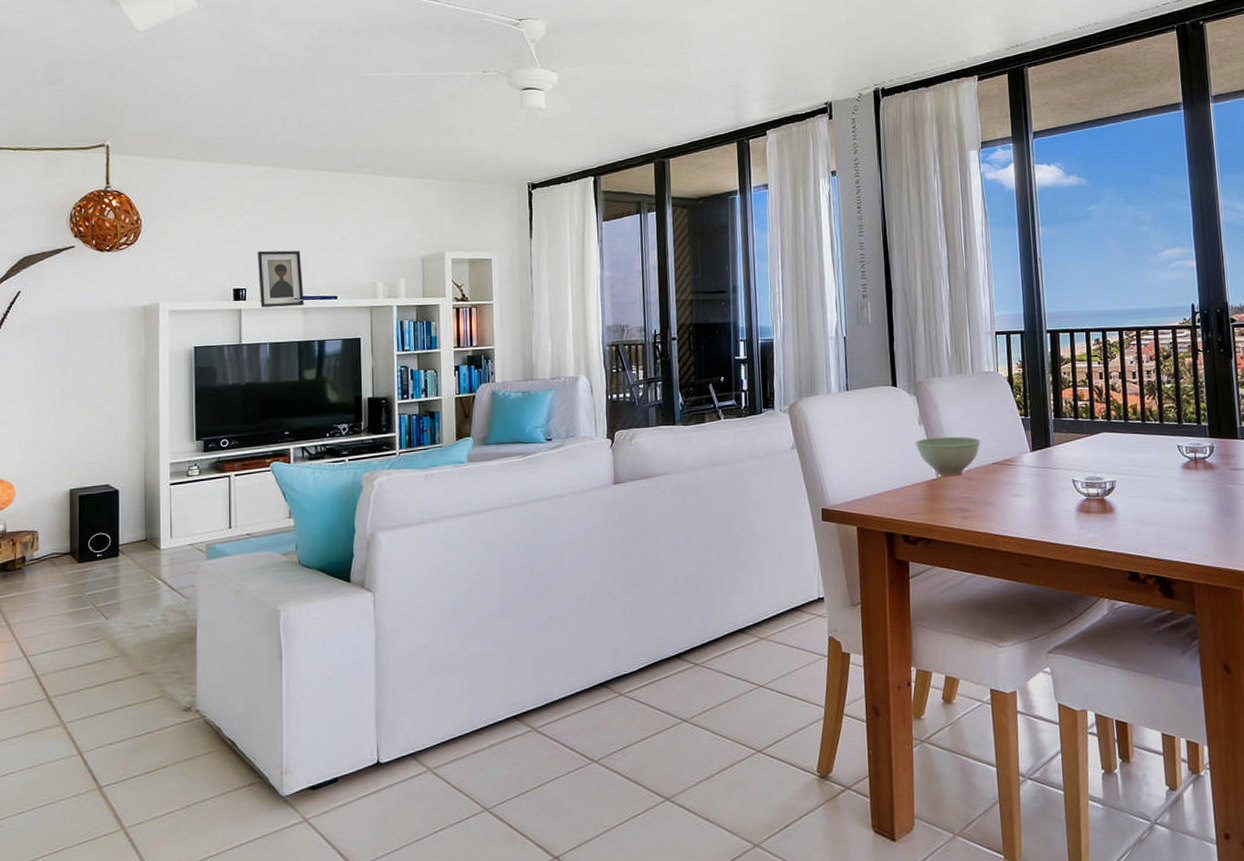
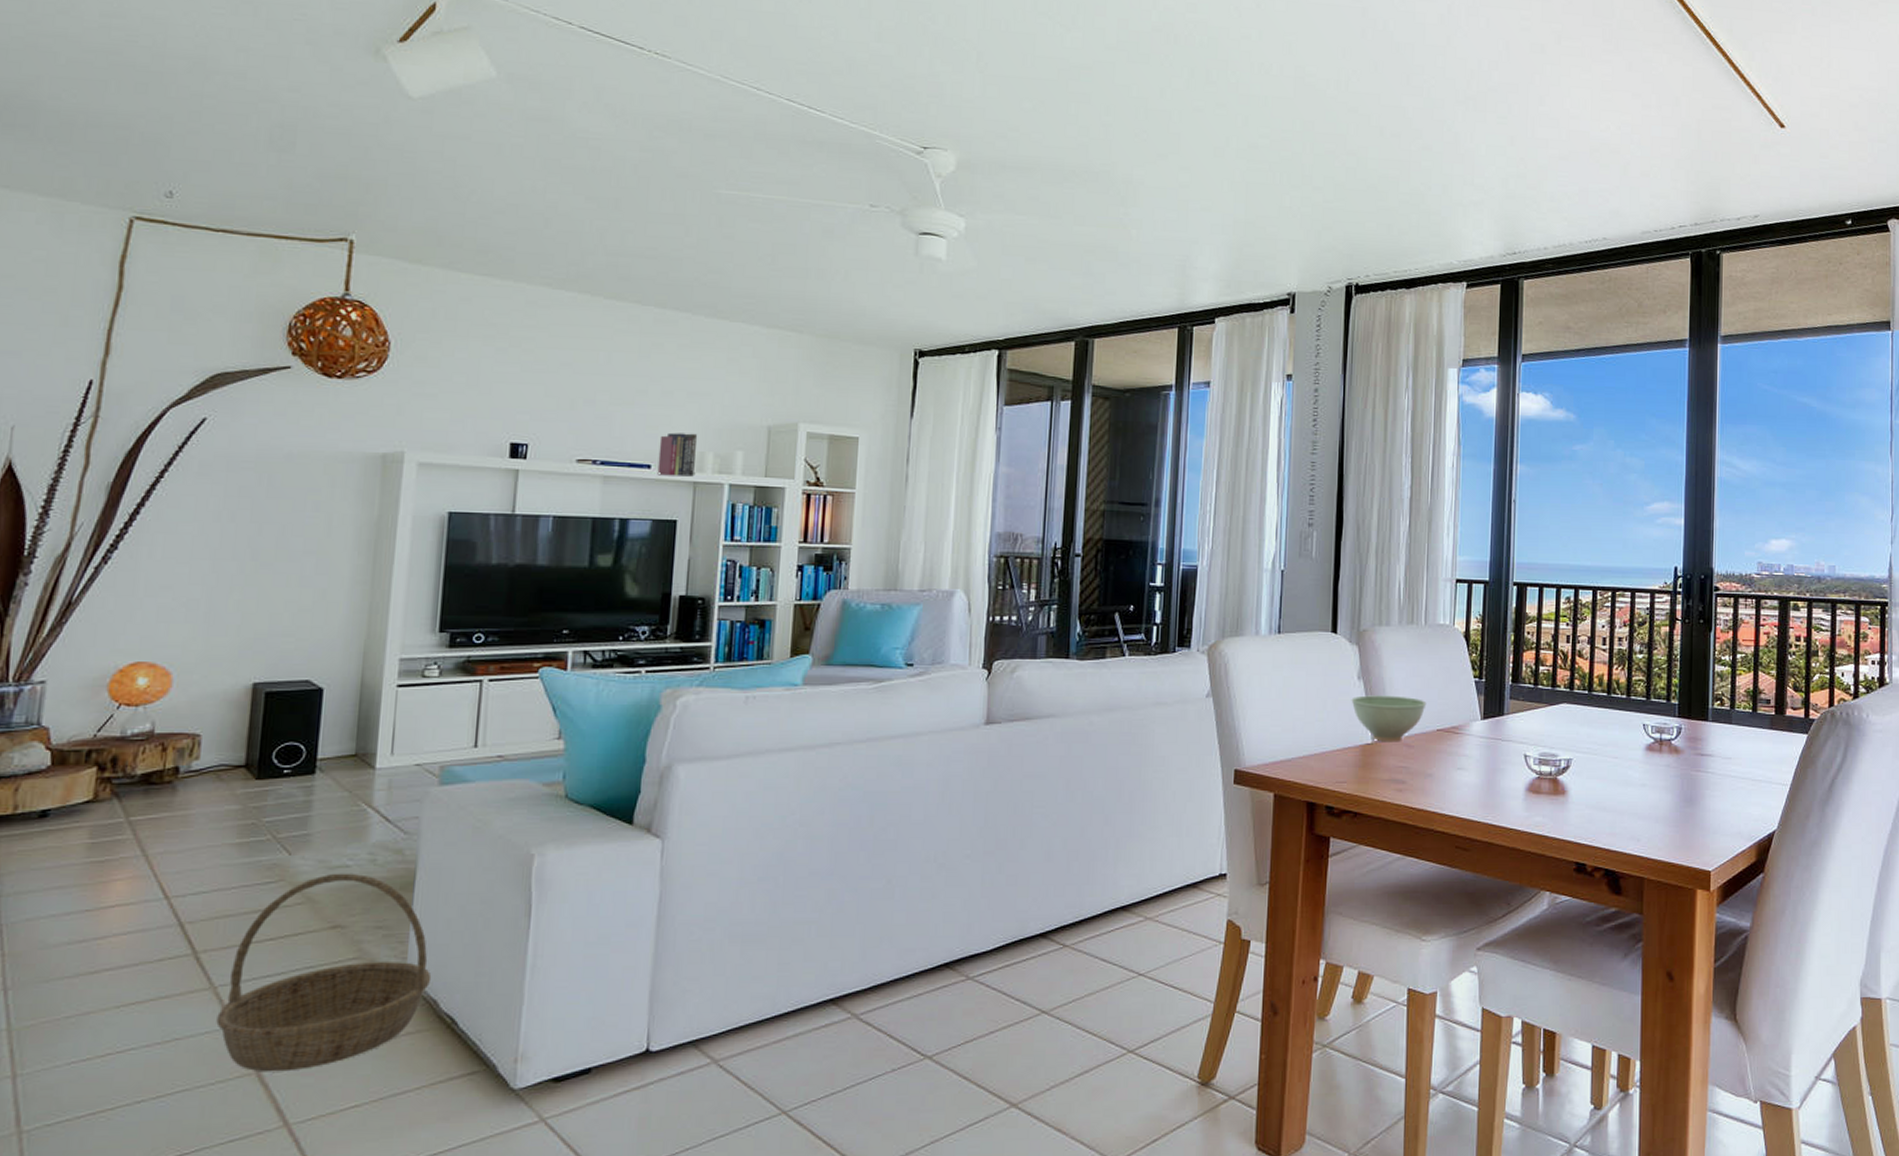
basket: none [68,631,215,788] -> present [216,873,432,1072]
picture frame: present [257,250,304,308] -> none [545,398,607,472]
books: none [341,268,370,304] -> present [657,432,698,477]

